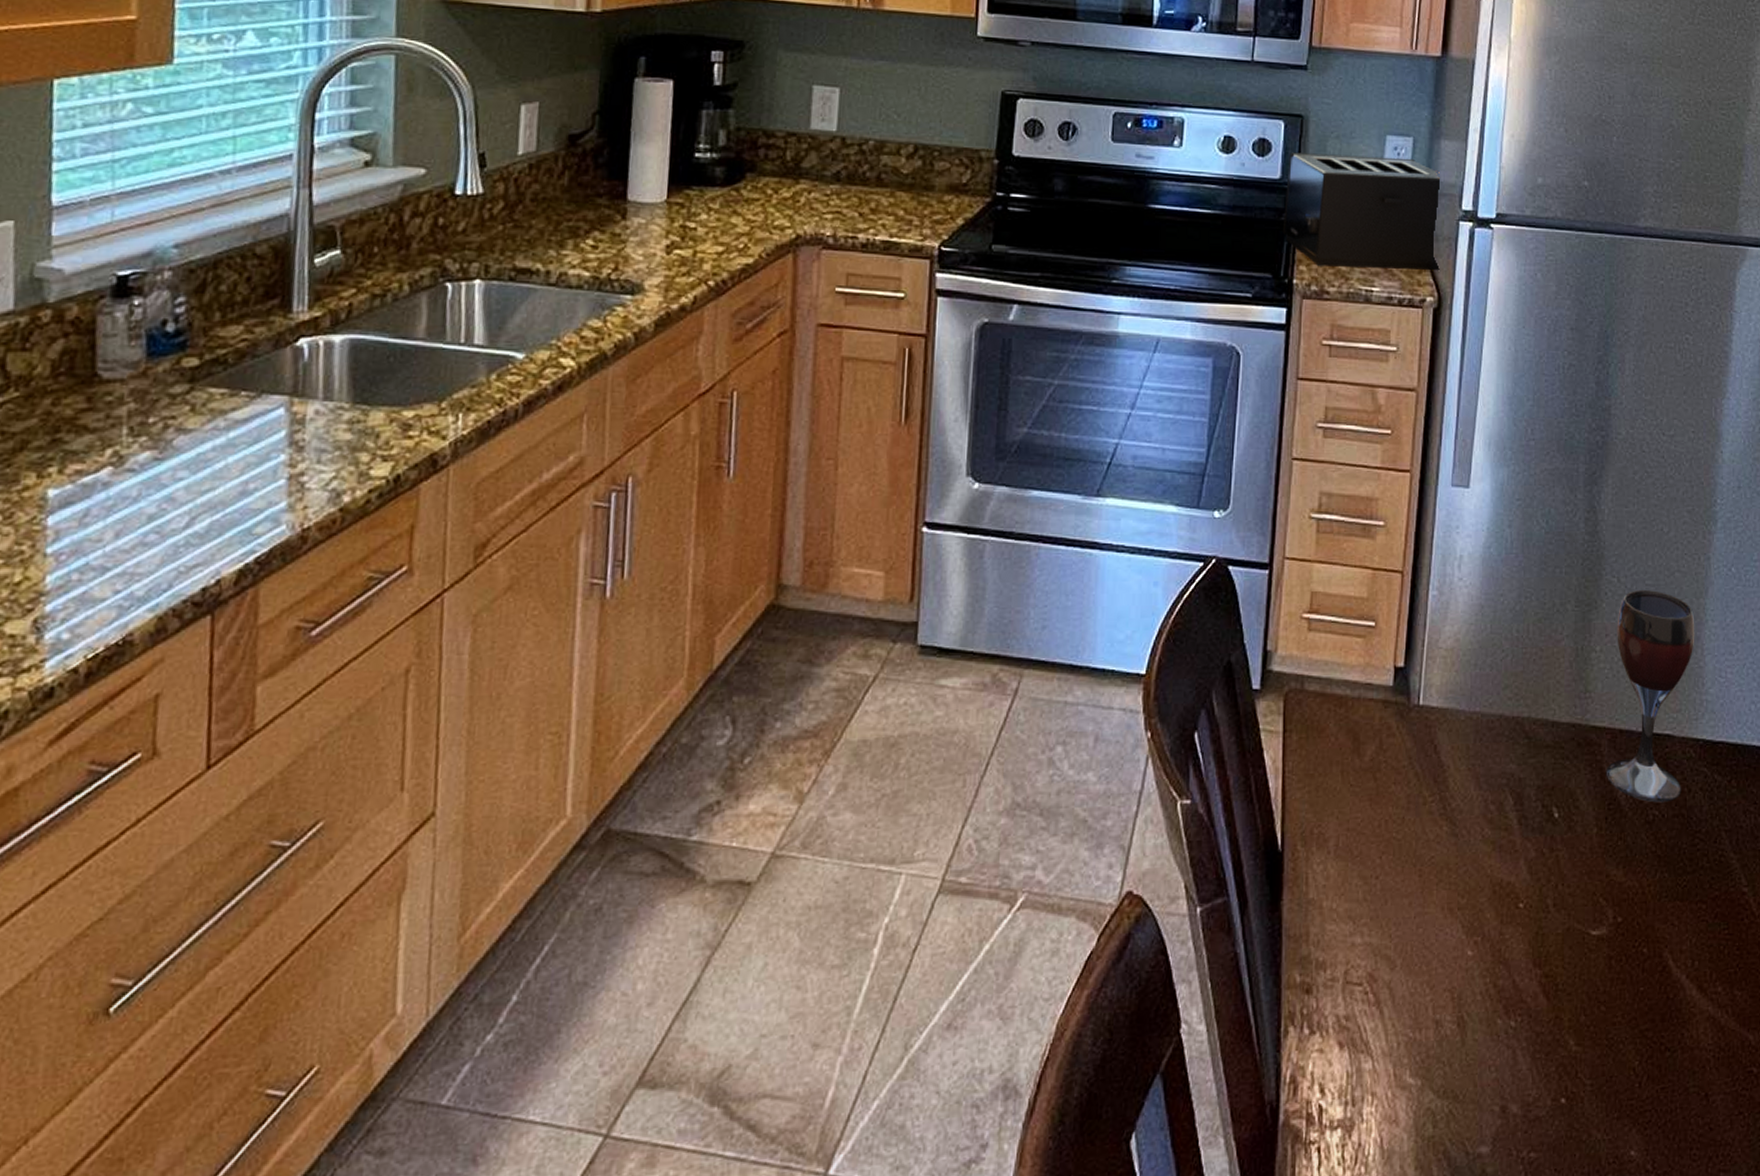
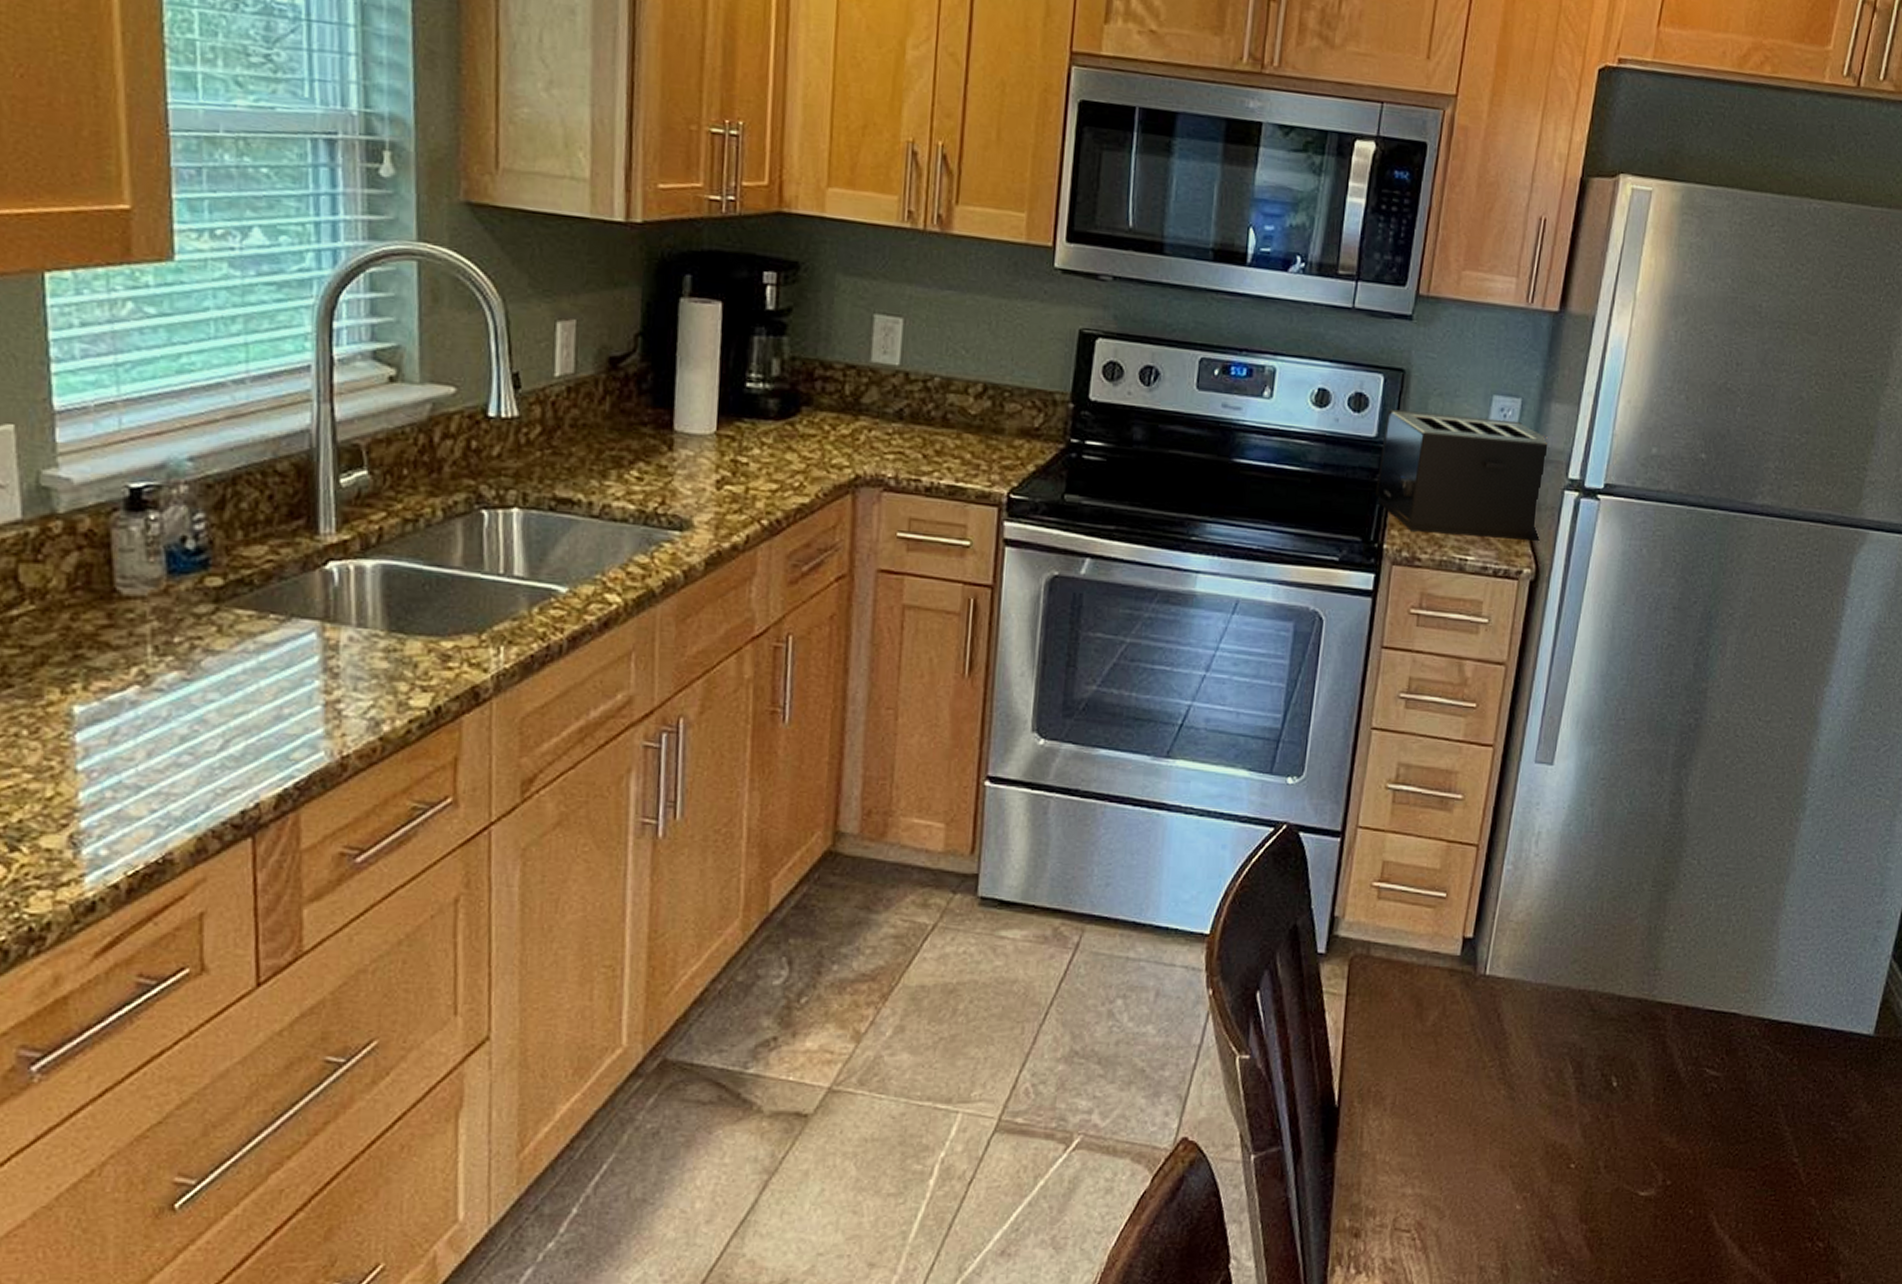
cup: present [1605,590,1695,803] -> none [1667,873,1773,1077]

